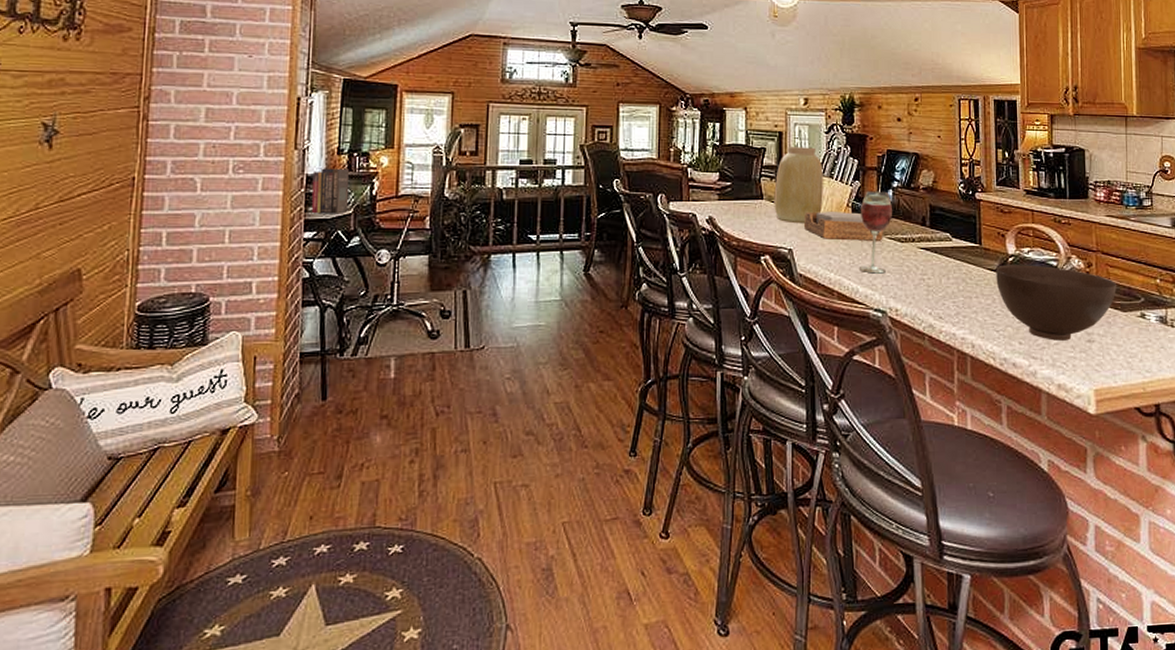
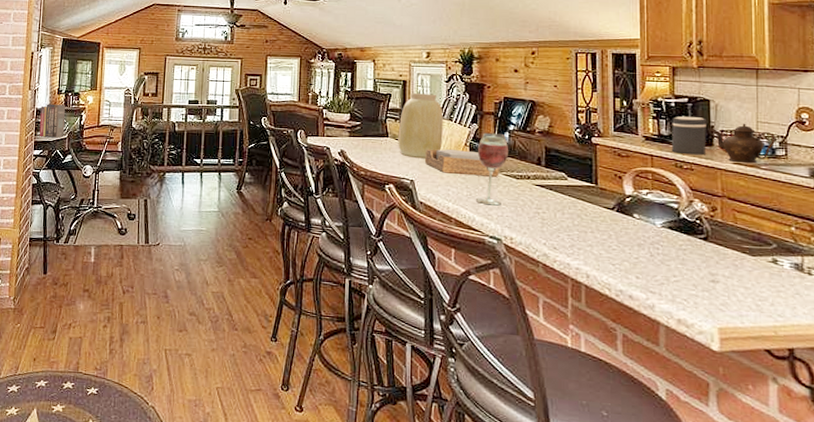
bowl: present [996,265,1117,341] -> none [612,204,746,279]
cylinder: none [1051,168,1082,208] -> present [672,116,706,155]
teapot: none [1084,173,1143,216] -> present [709,123,776,164]

